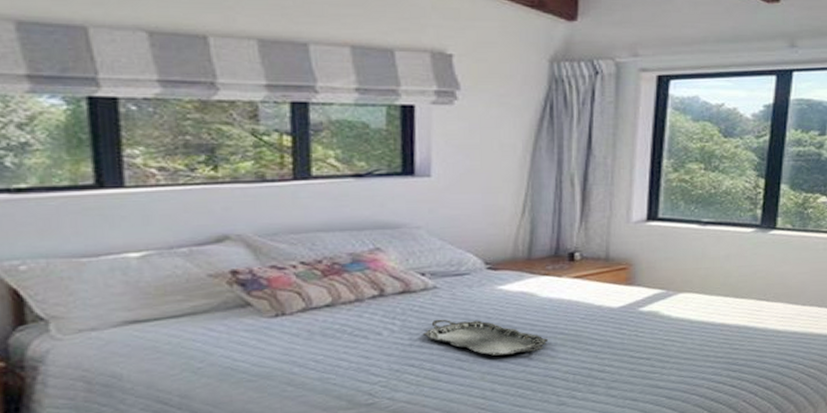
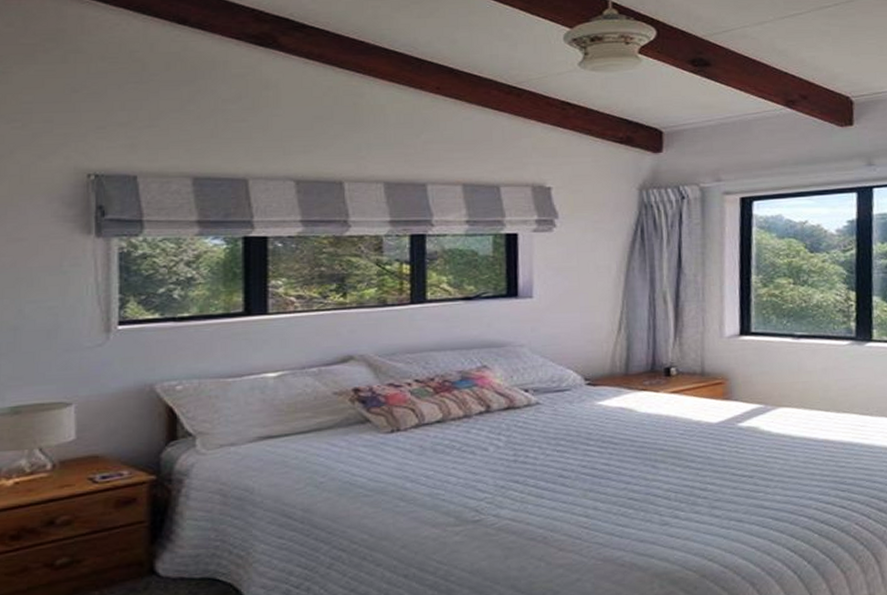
serving tray: present [422,319,549,356] -> none [526,434,649,472]

